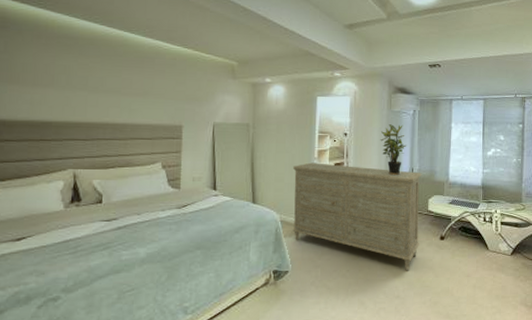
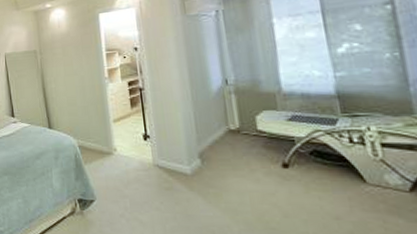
dresser: present [292,162,422,271] -> none [83,82,253,207]
potted plant: present [380,124,407,176] -> none [178,29,214,91]

